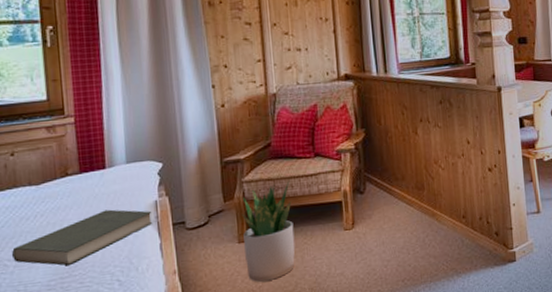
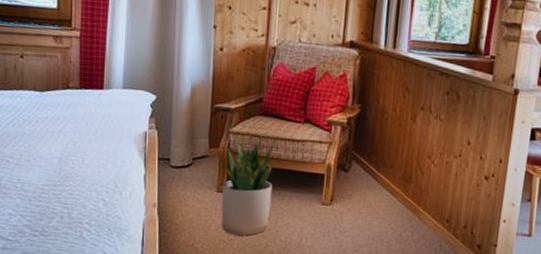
book: present [11,209,153,266] -> none [13,130,141,175]

